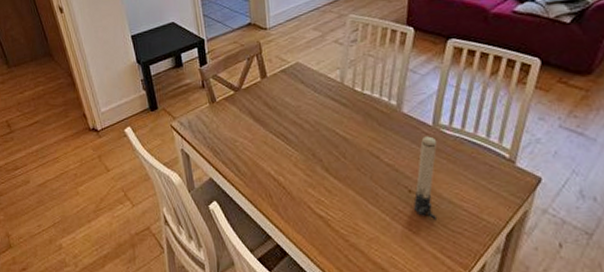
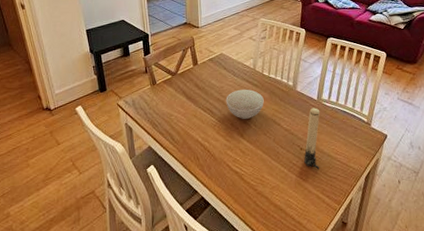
bowl: none [304,109,356,149] -> present [226,89,264,119]

